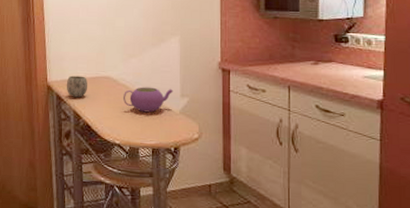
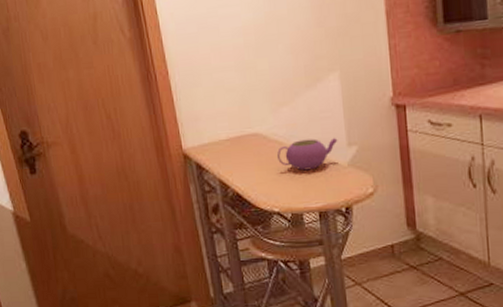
mug: present [66,75,87,97] -> none [205,136,232,164]

